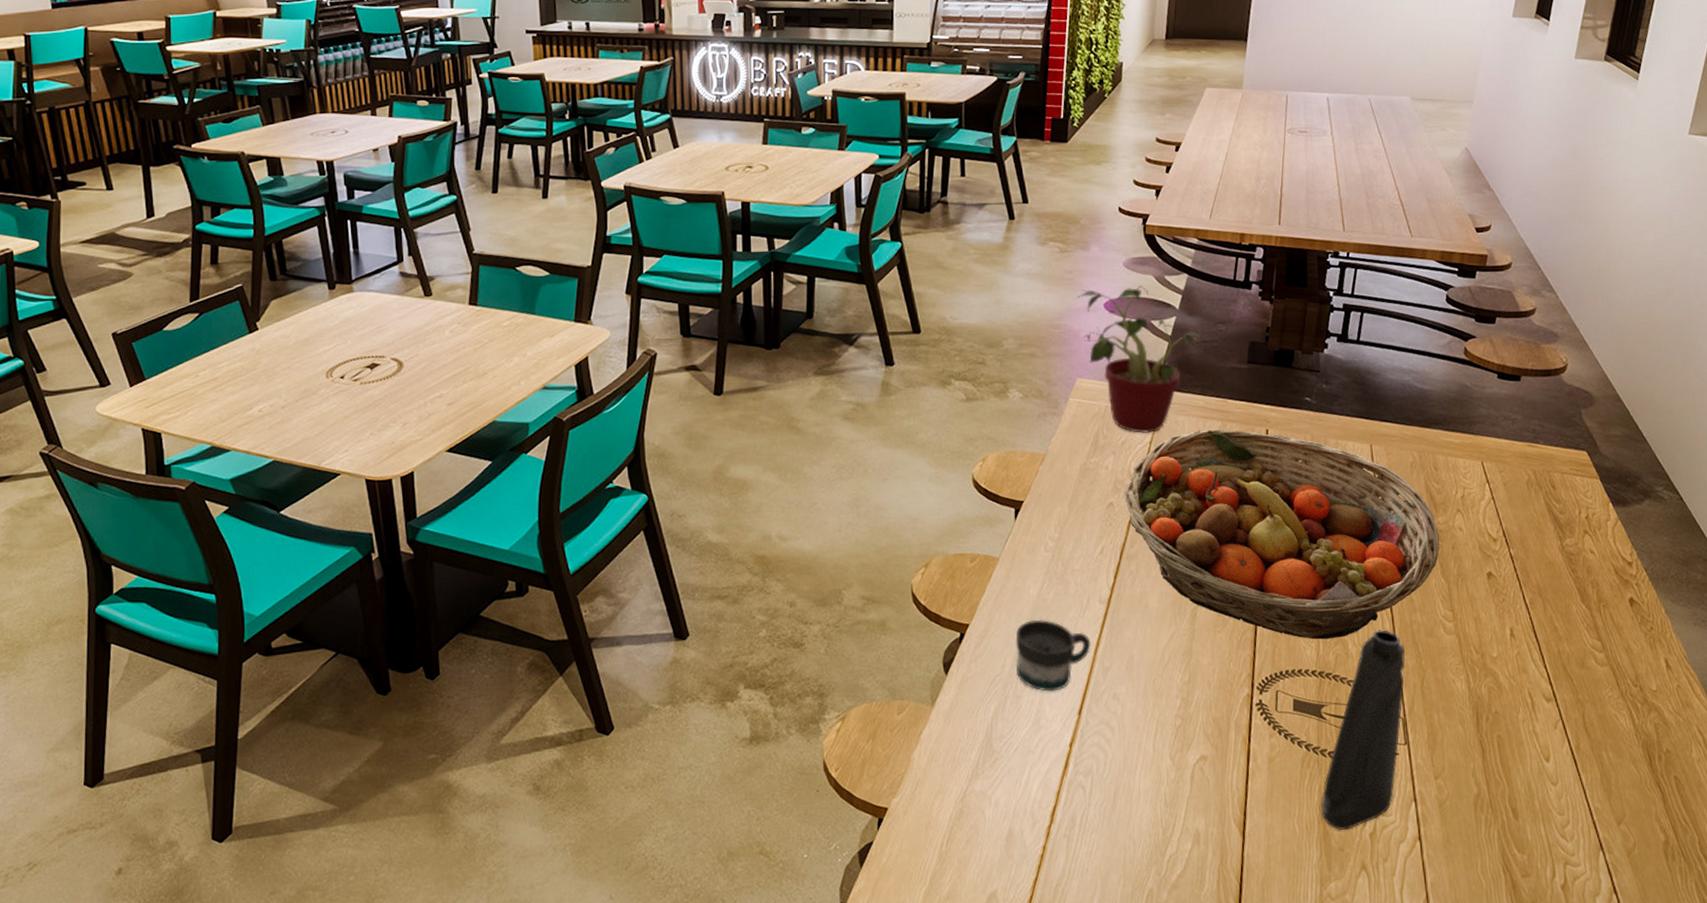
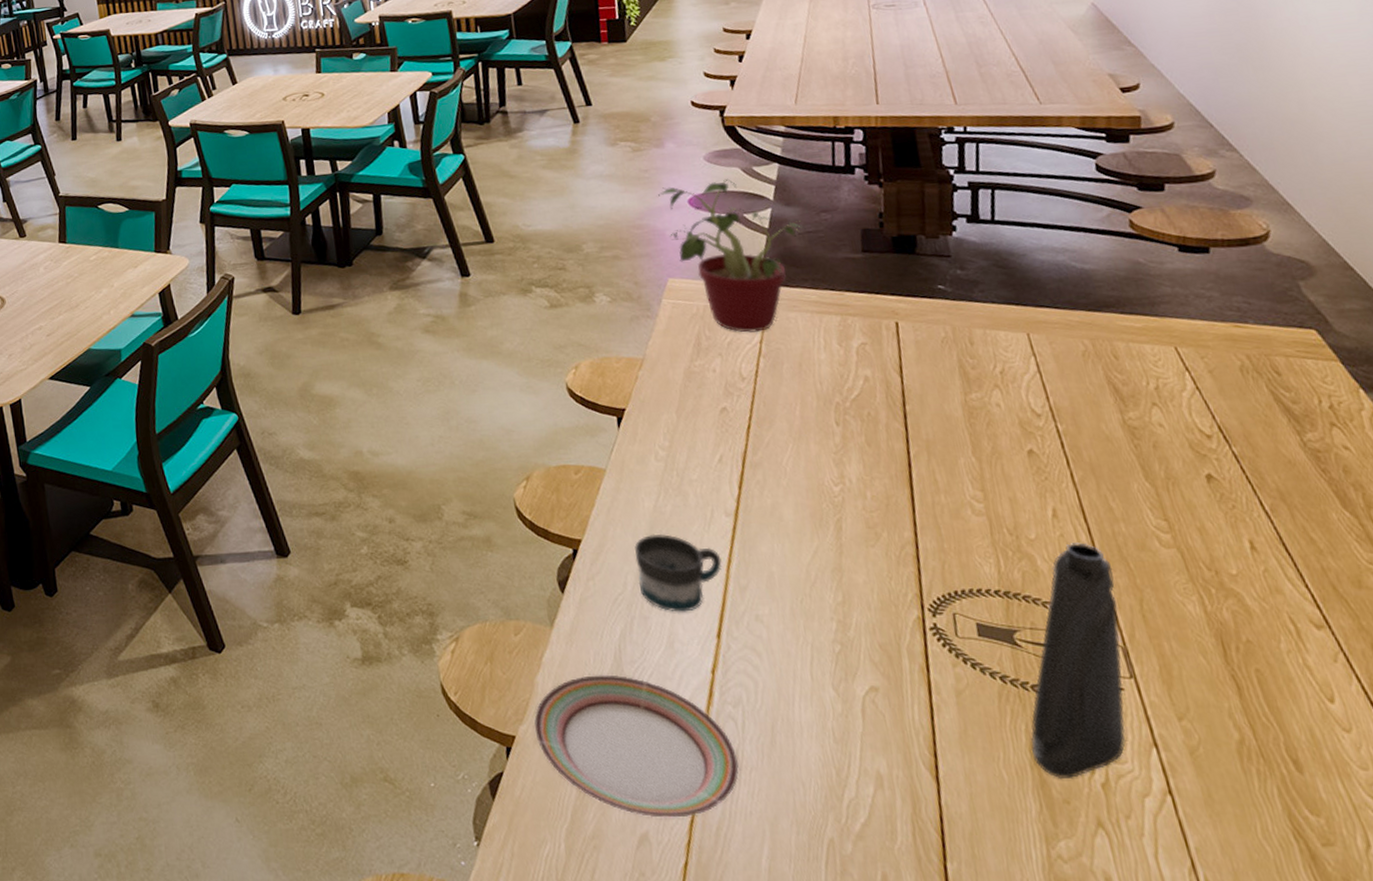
plate: none [906,749,1082,878] -> present [534,674,739,818]
fruit basket: present [1124,429,1440,640] -> none [737,324,1137,555]

